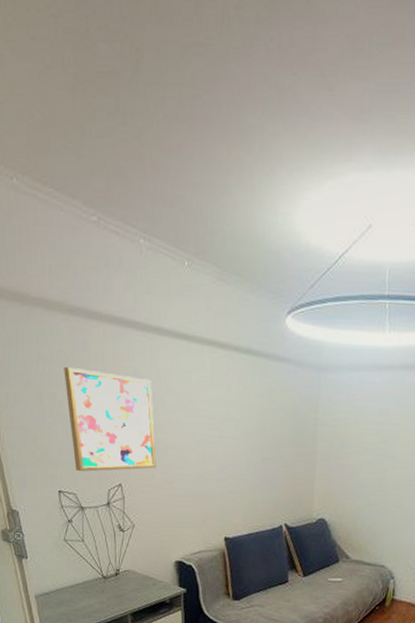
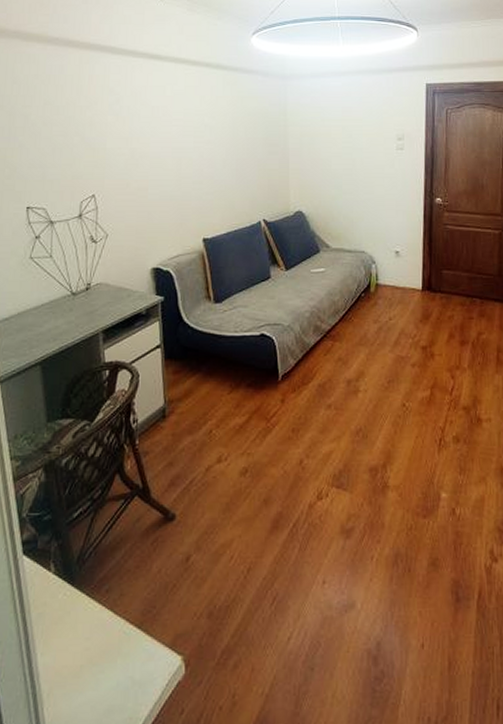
wall art: present [64,366,156,472] -> none [38,88,131,186]

